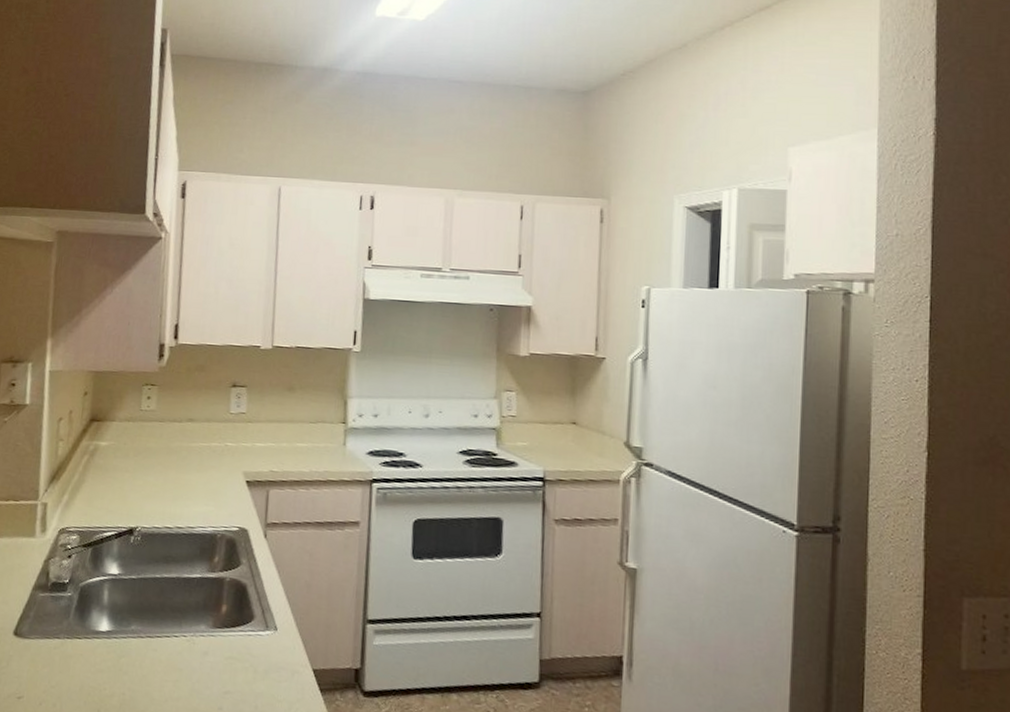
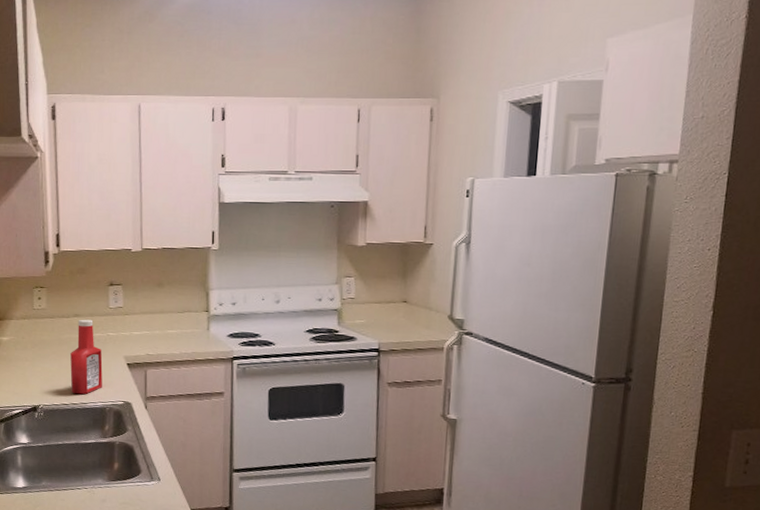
ketchup bottle: none [176,425,218,517] -> present [70,319,103,395]

